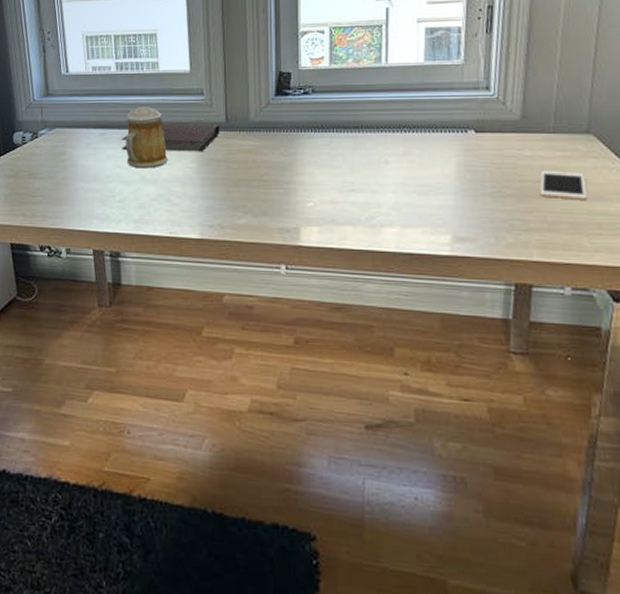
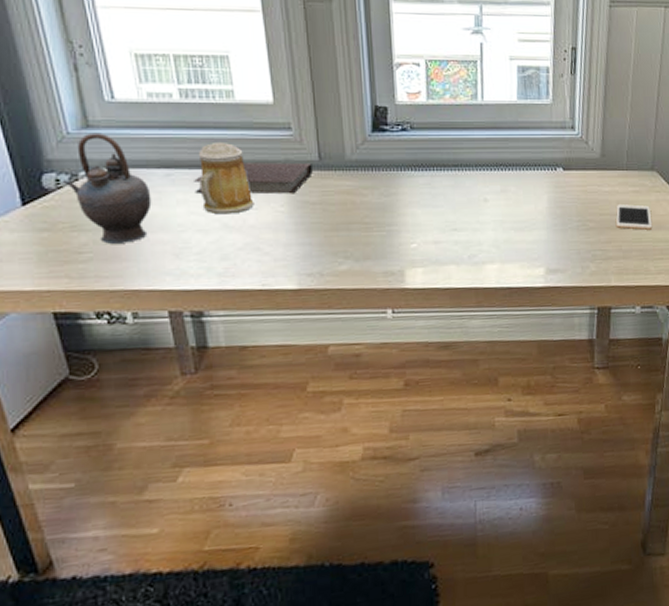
teapot: none [26,99,88,190] -> present [62,132,152,244]

